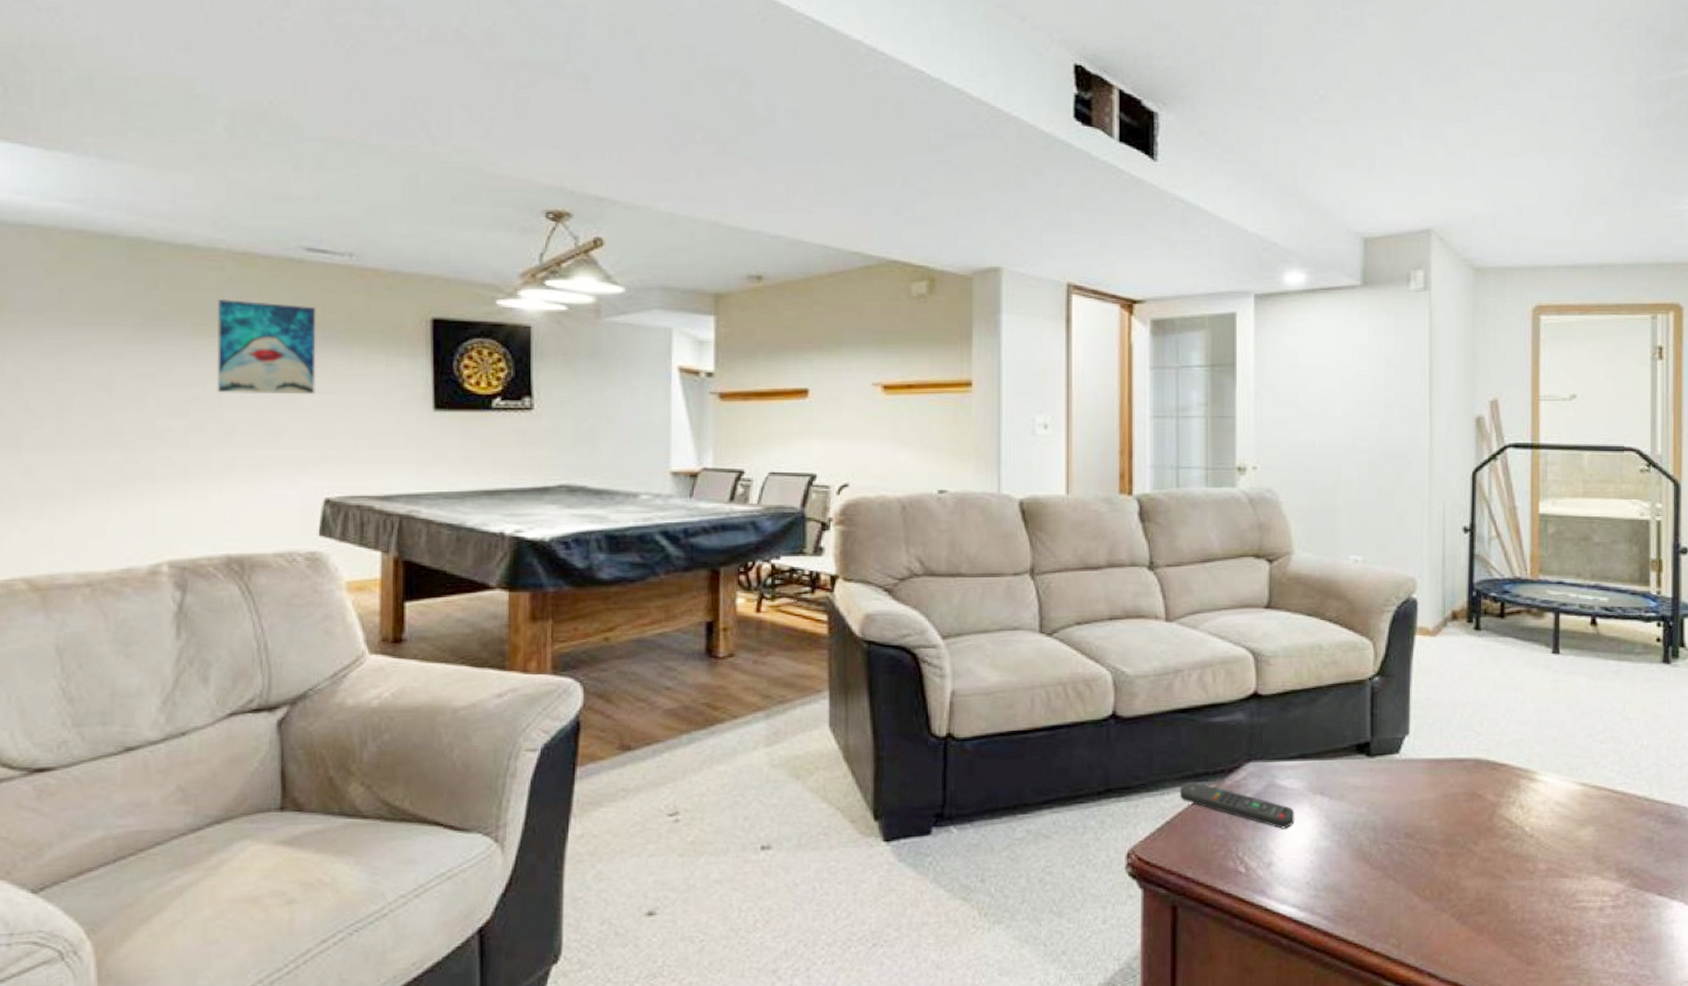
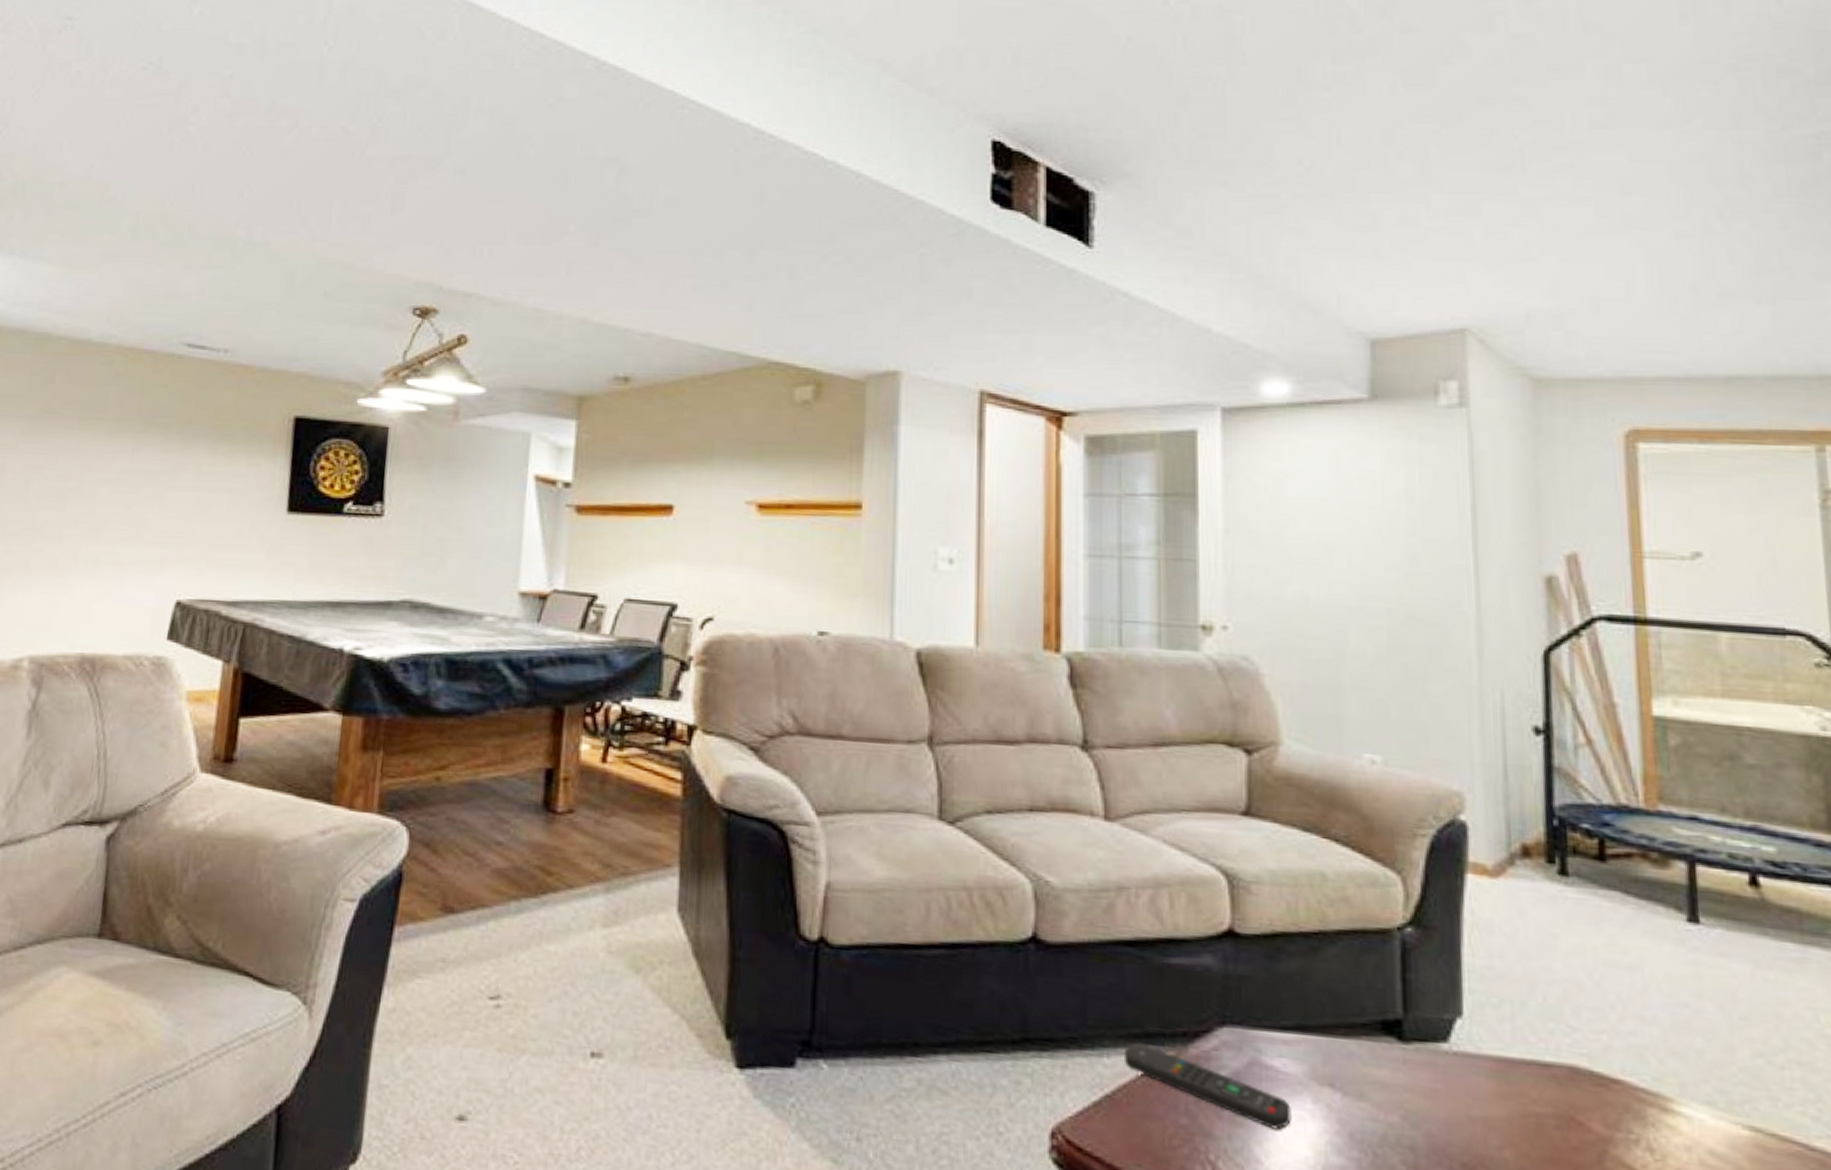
wall art: present [217,298,316,395] -> none [92,392,190,492]

